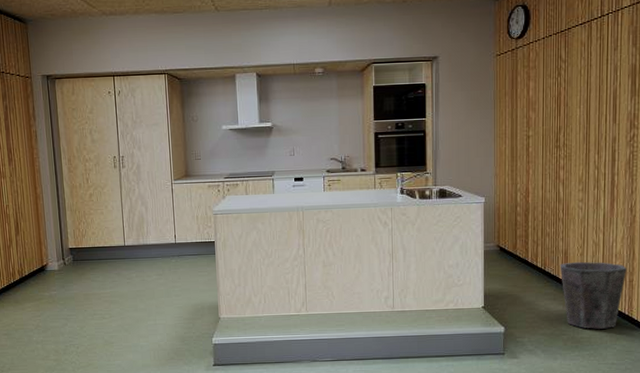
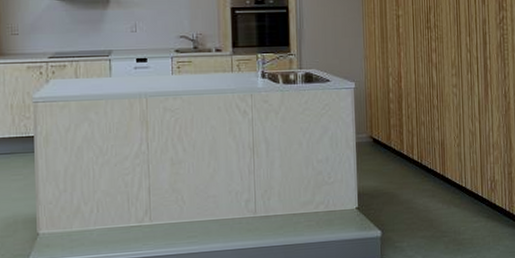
waste bin: present [560,261,627,329] -> none [437,153,505,229]

